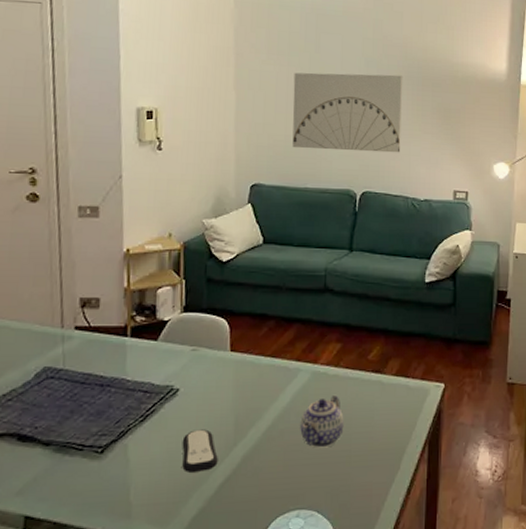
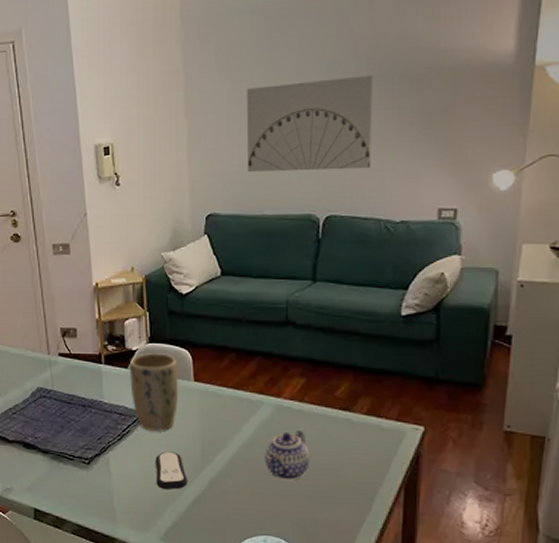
plant pot: none [159,322,215,408] -> present [130,352,179,431]

